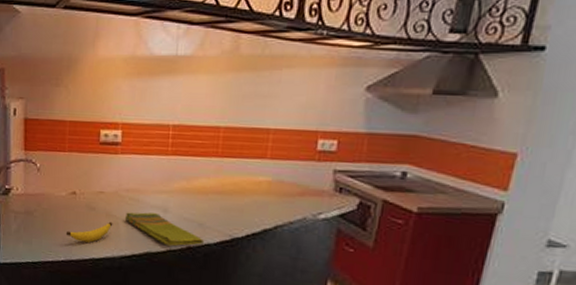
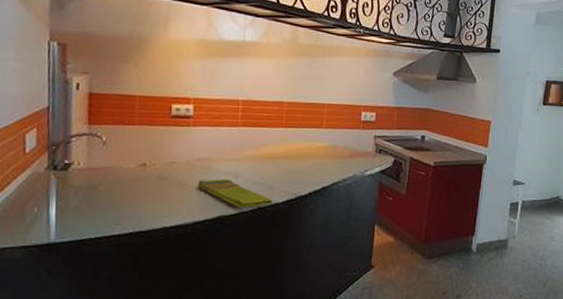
banana: present [65,221,113,243] -> none [134,190,186,212]

